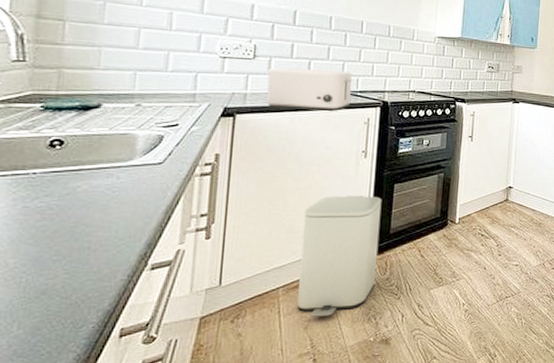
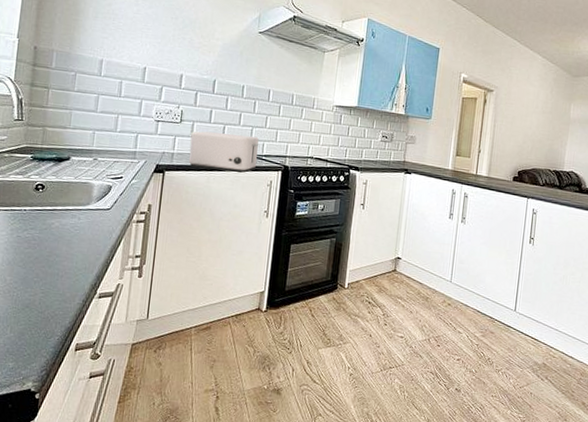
pedal bin: present [296,195,382,317] -> none [205,250,280,360]

